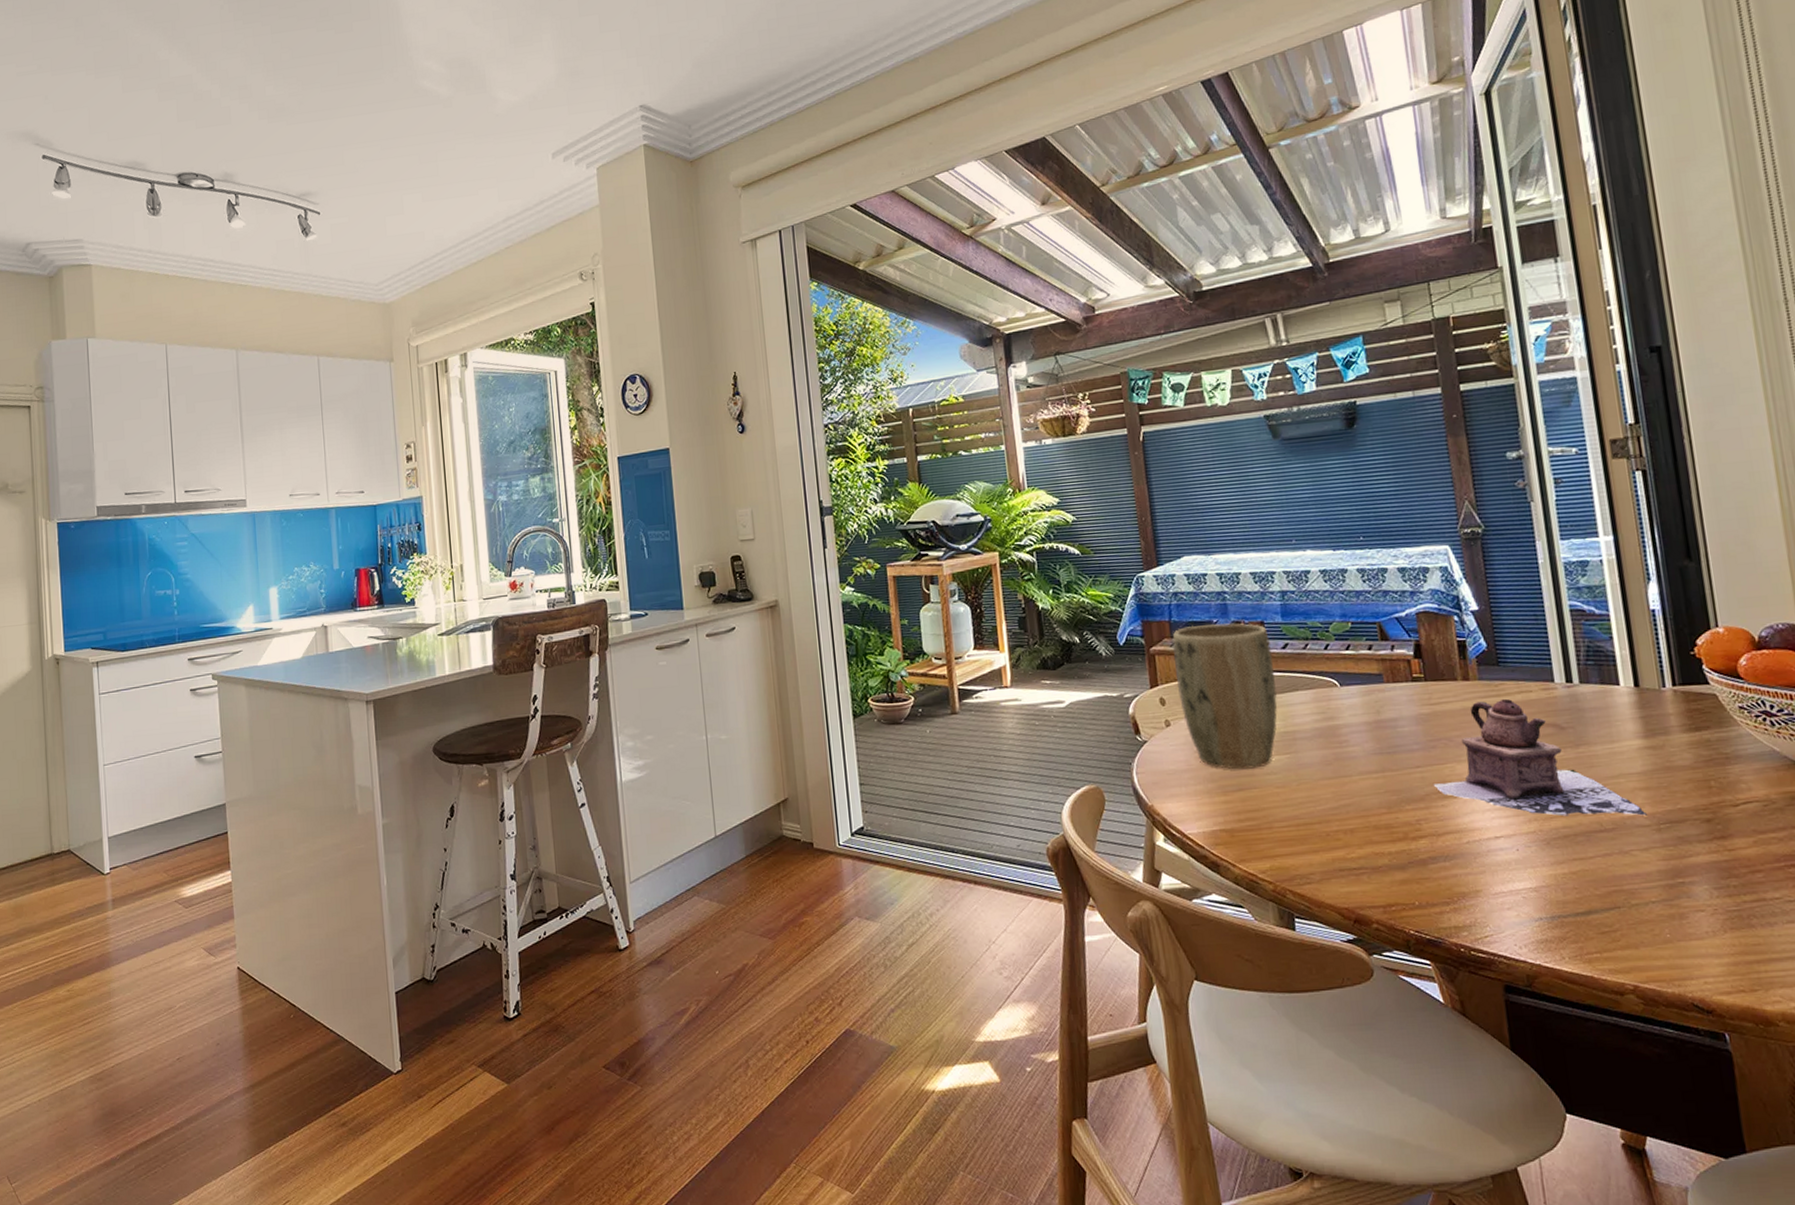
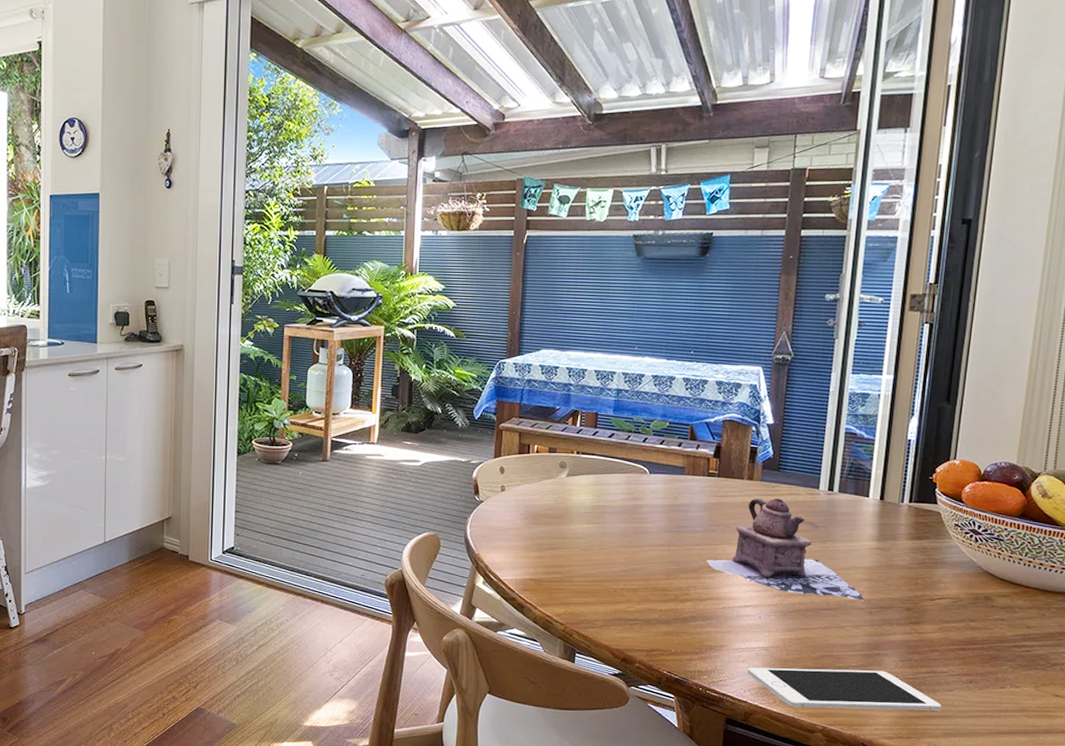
plant pot: present [1172,623,1278,770] -> none [516,409,601,533]
cell phone: none [1517,904,1787,964] -> present [748,667,942,711]

